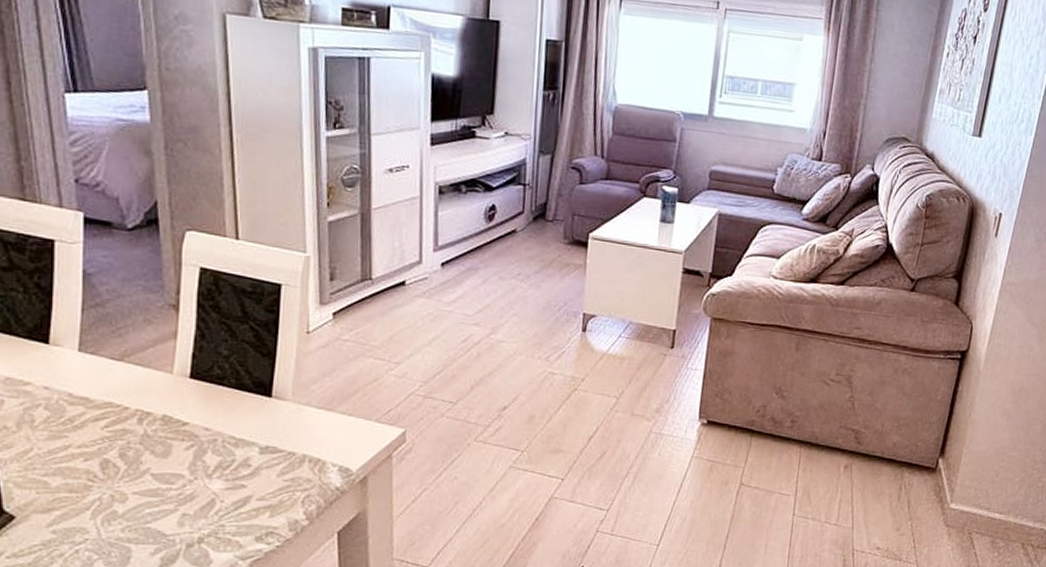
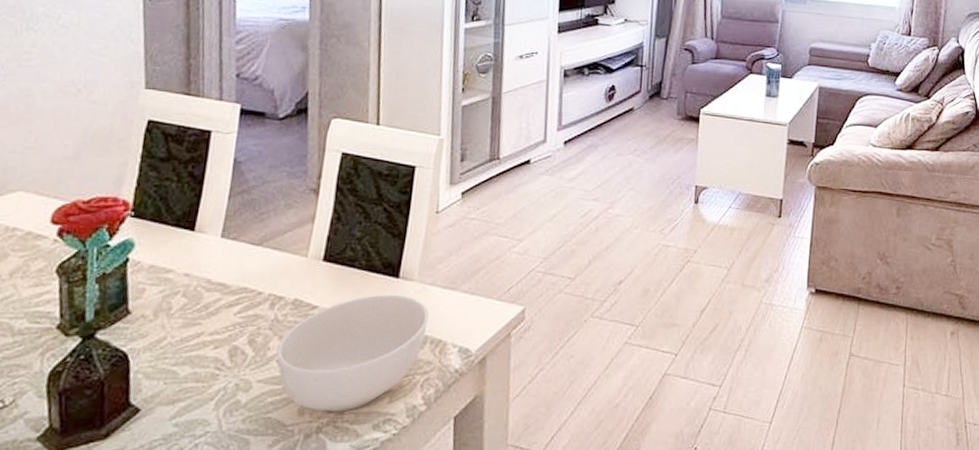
bowl: none [149,413,305,524] -> present [276,295,429,412]

